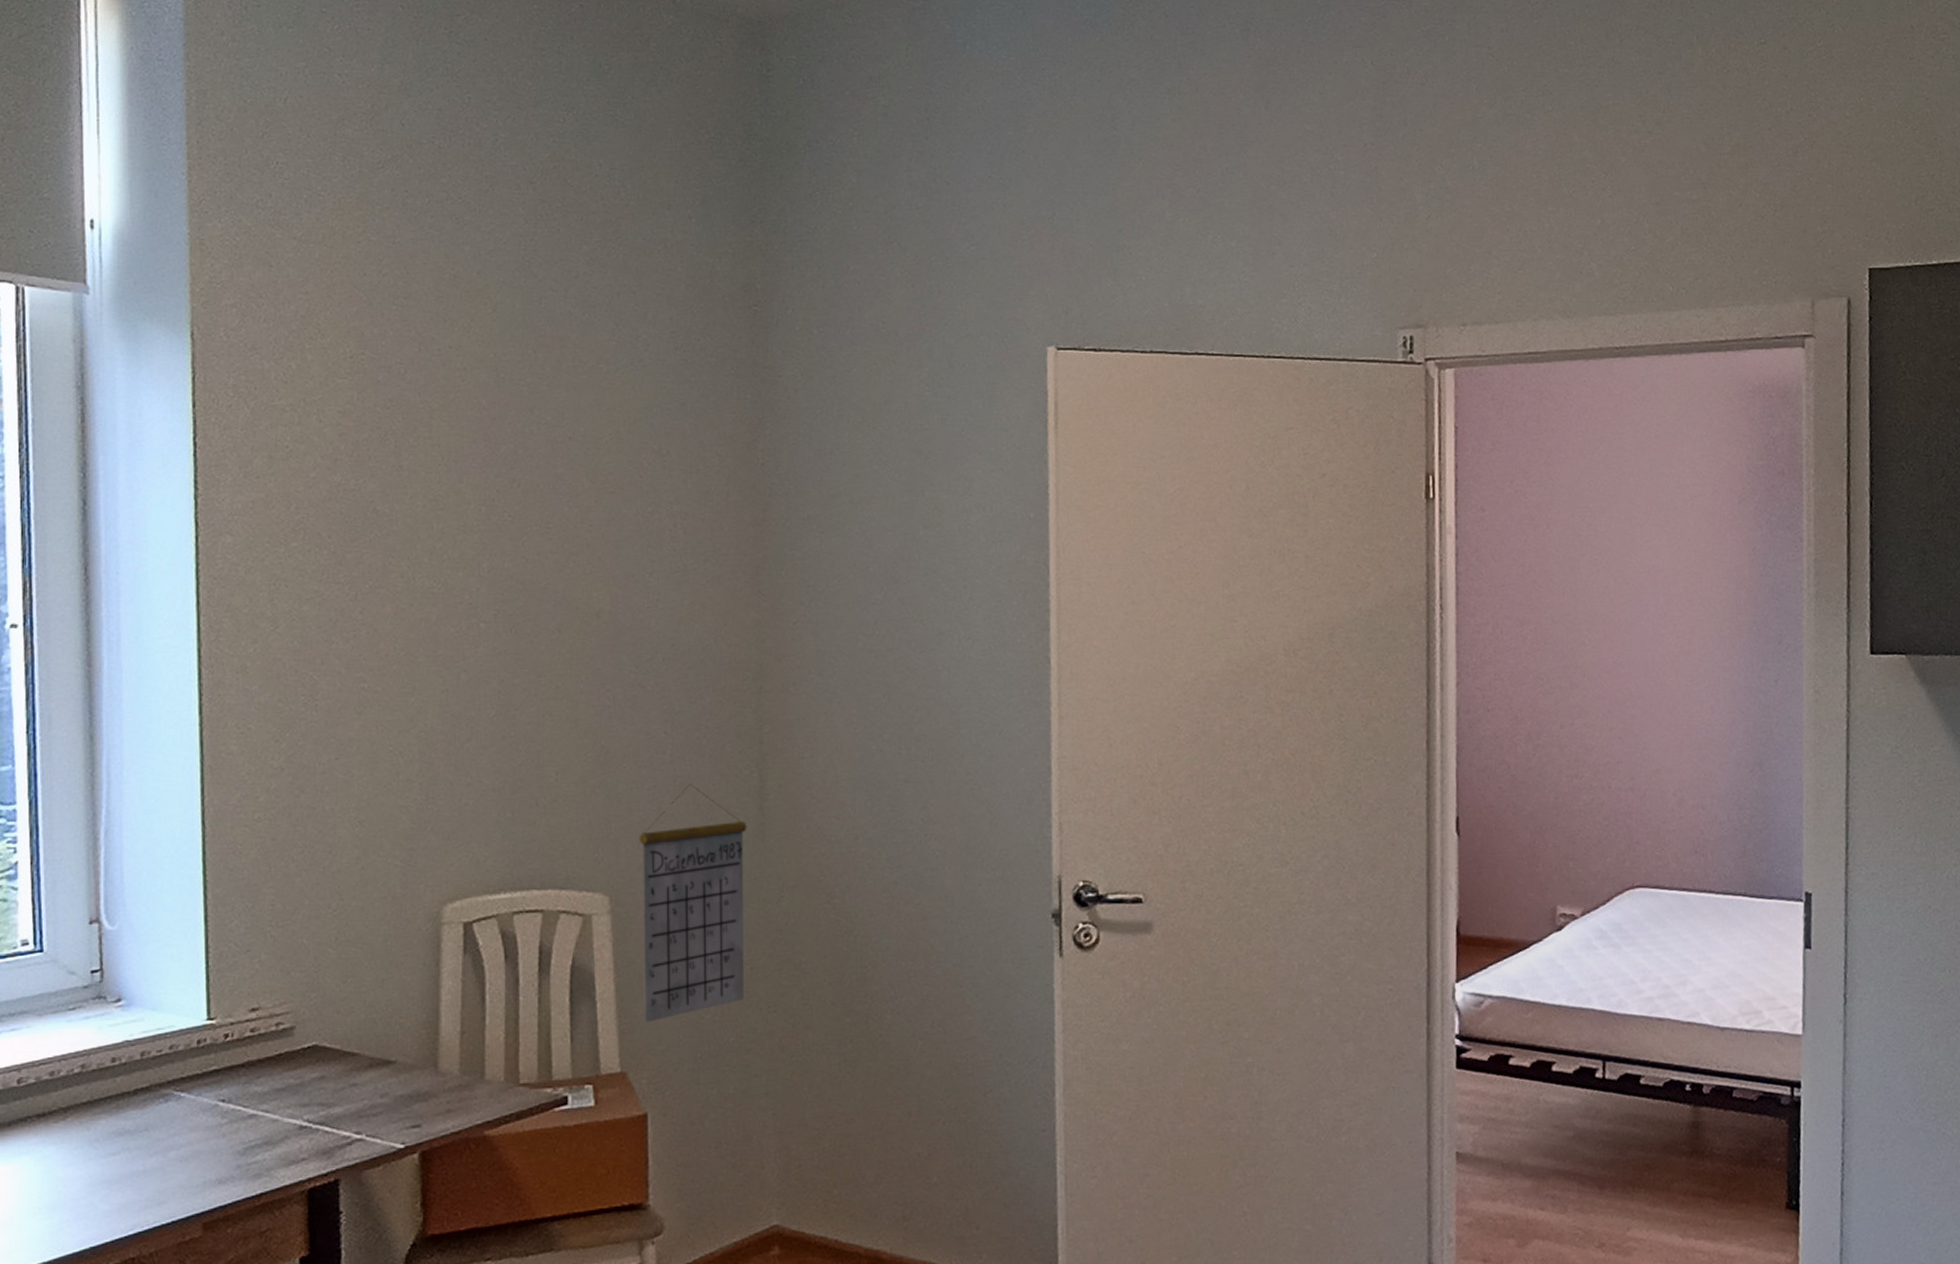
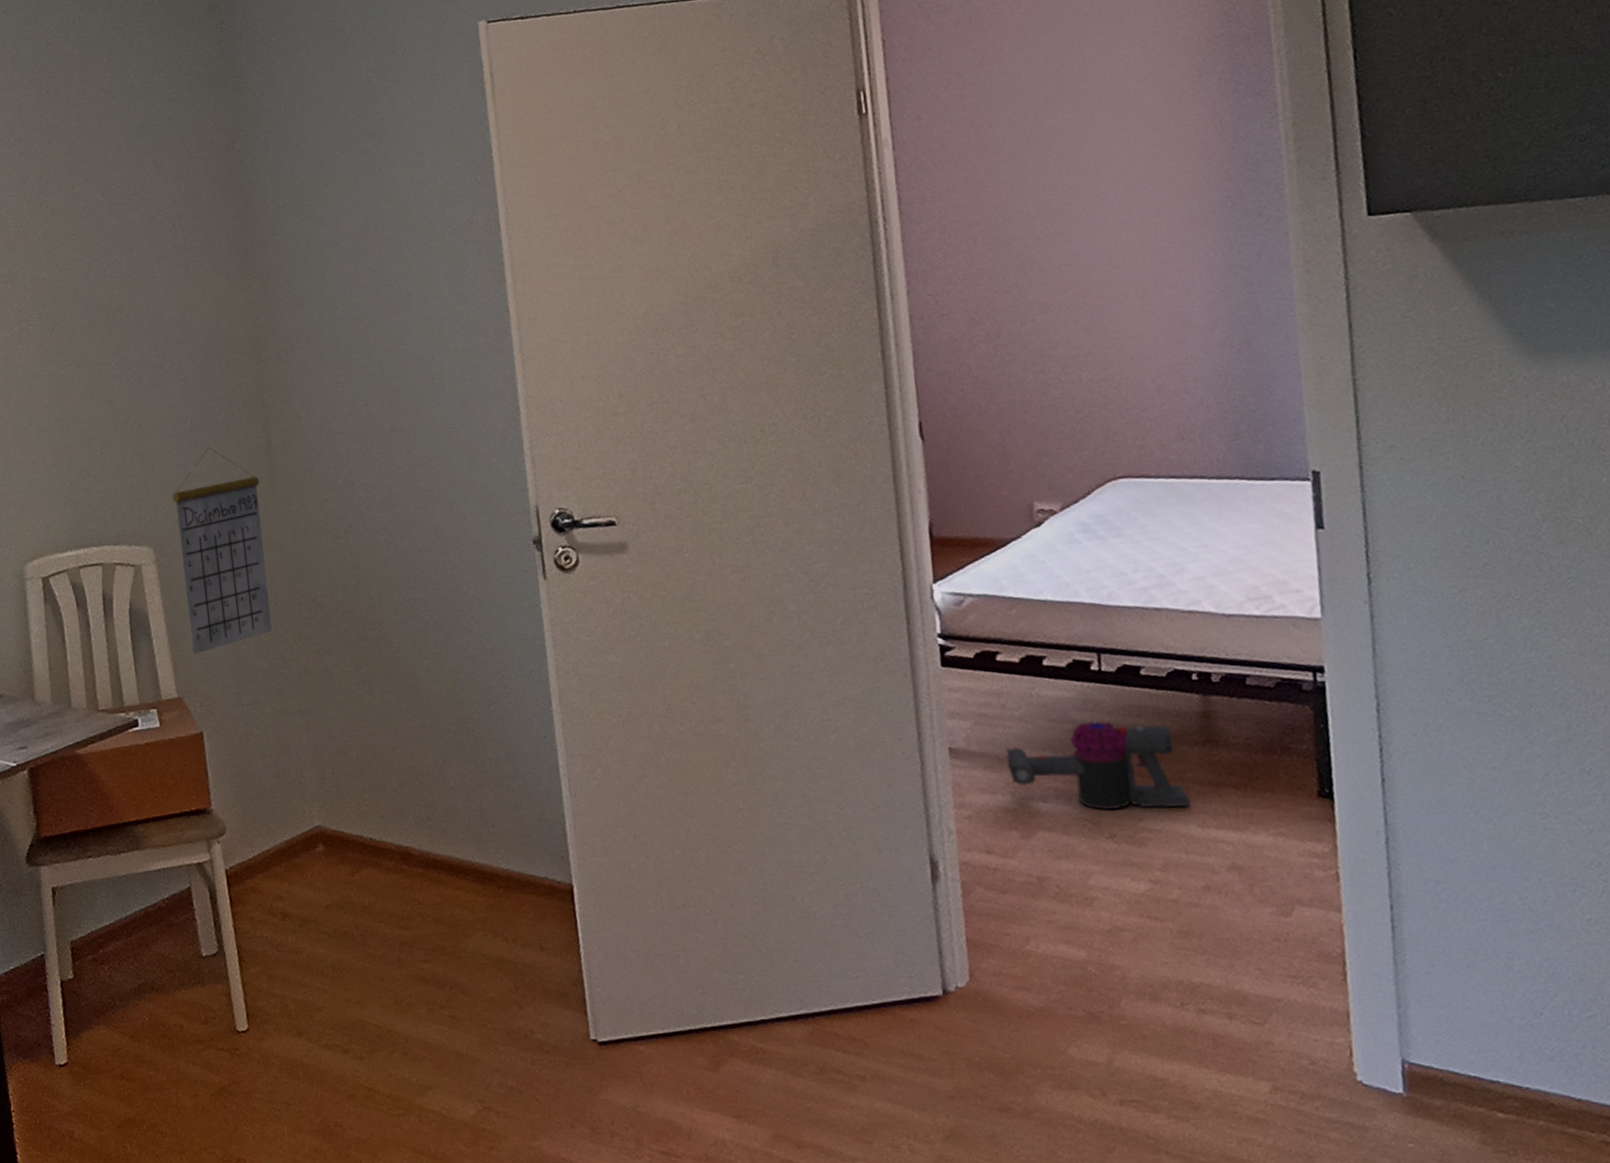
vacuum cleaner: none [1510,1128,1676,1218] -> present [1005,720,1192,810]

